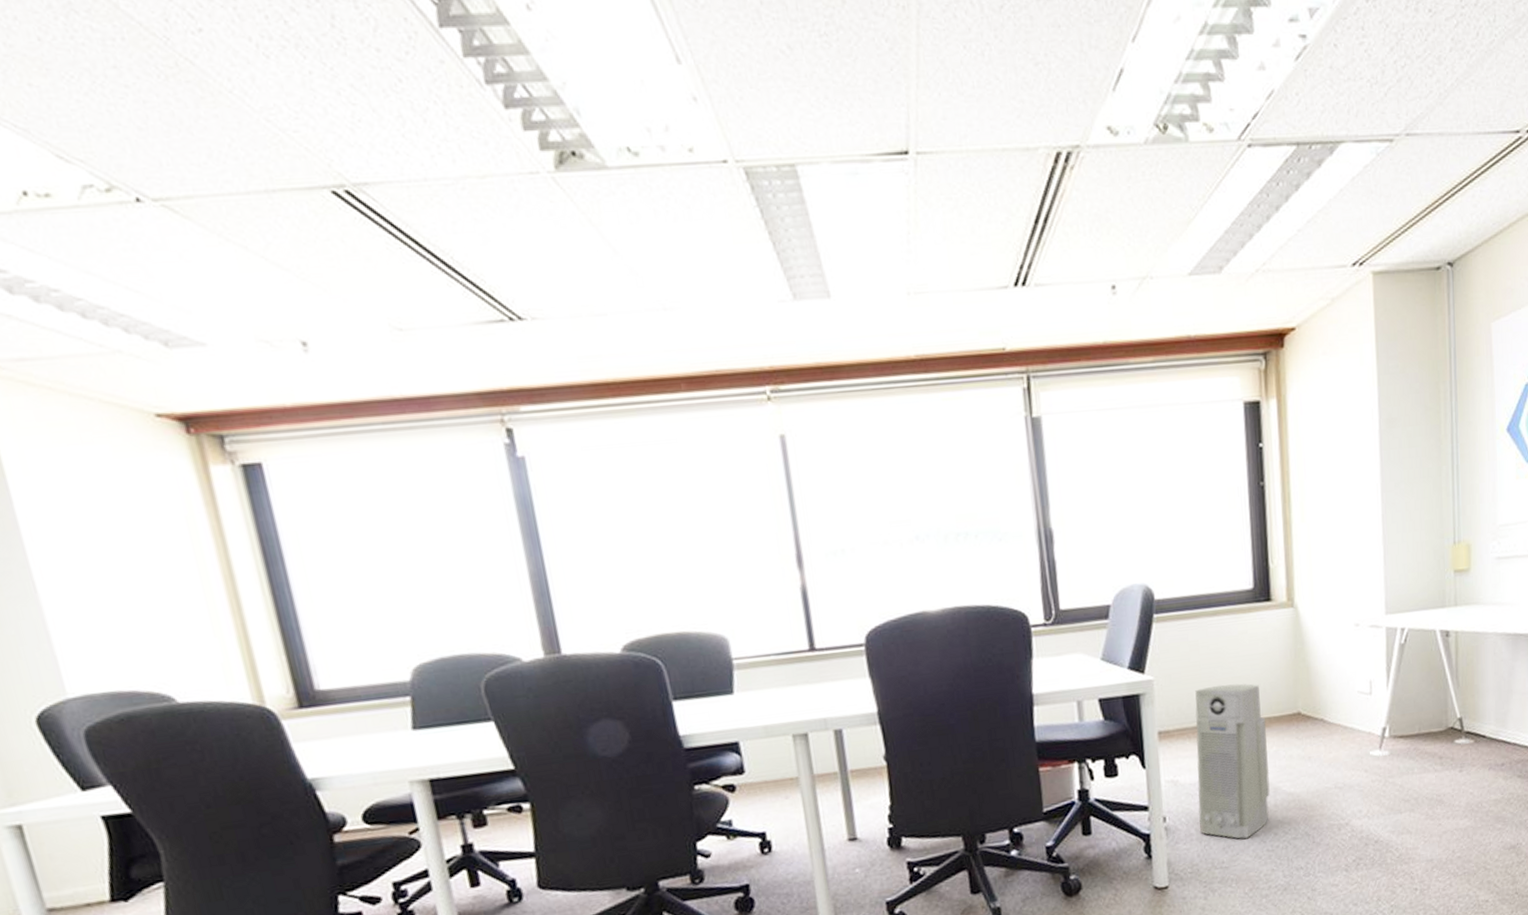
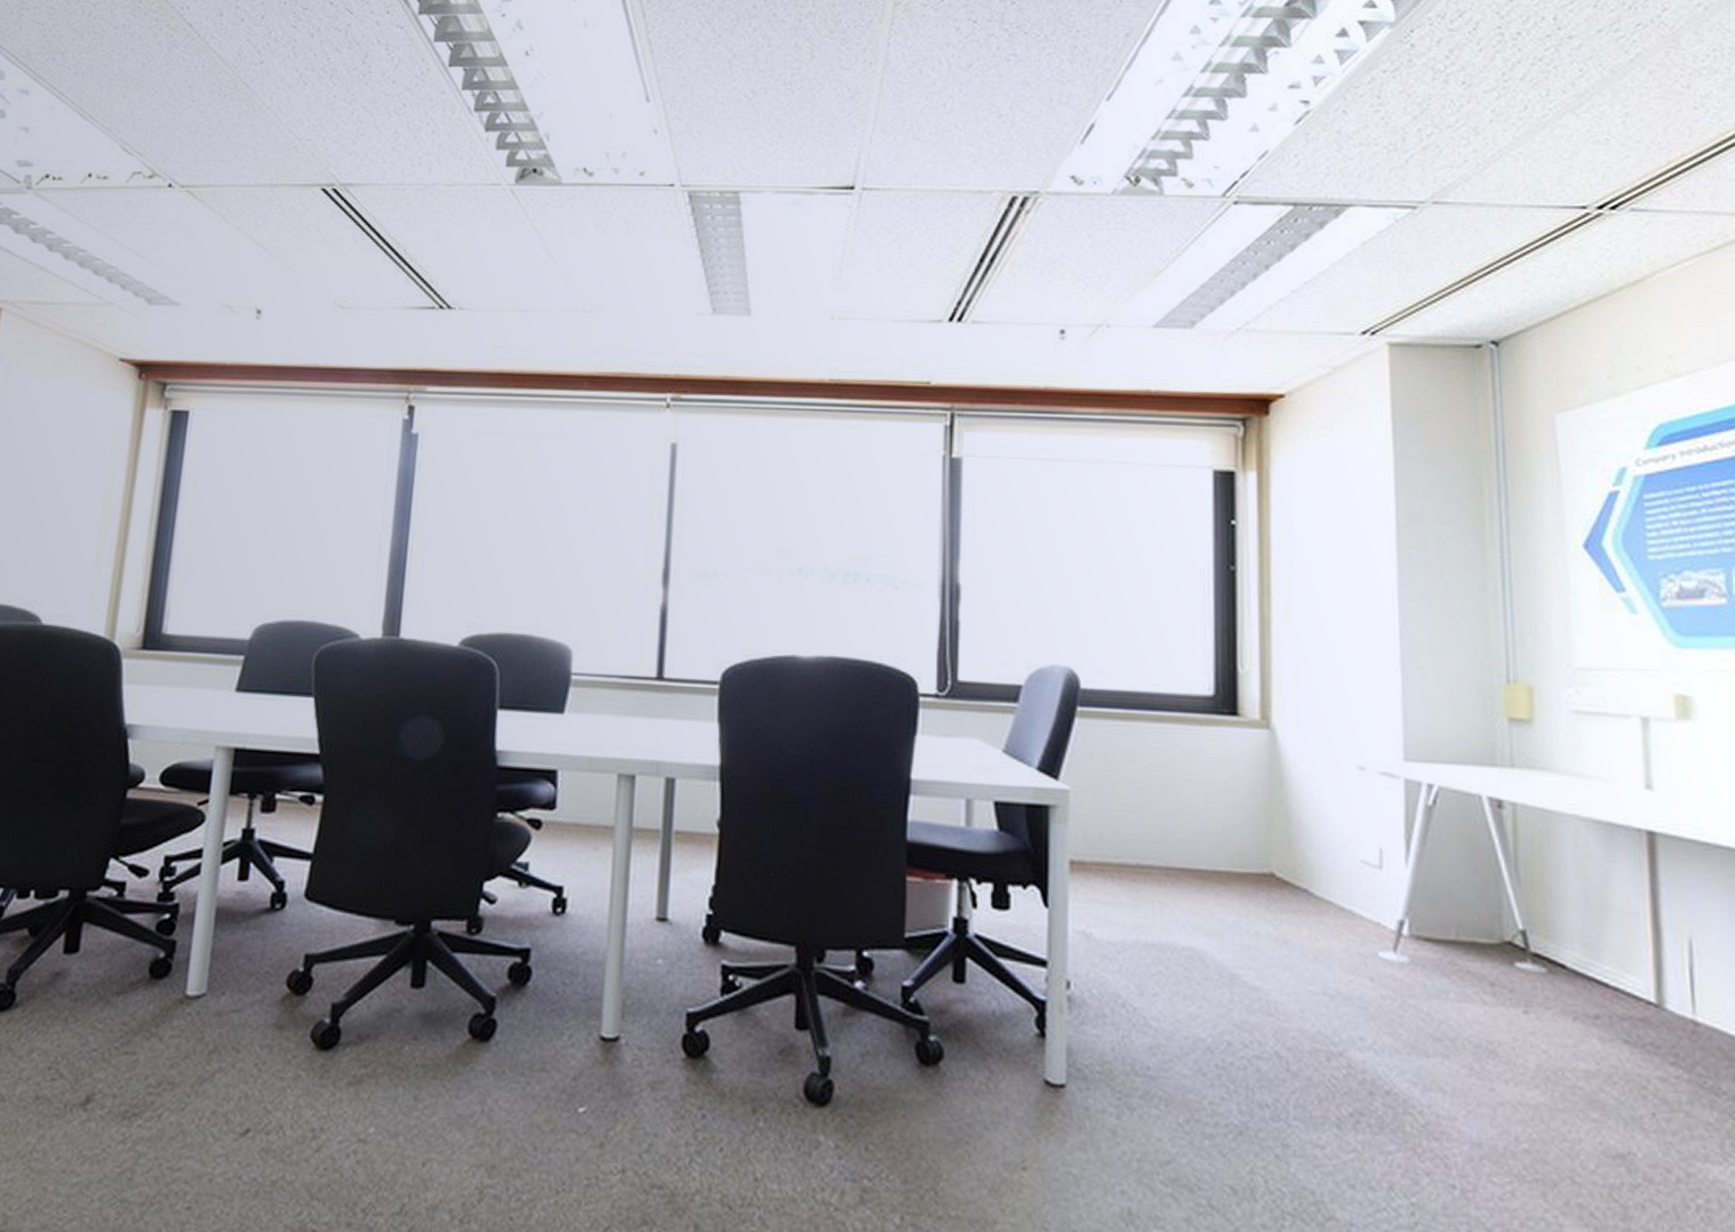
air purifier: present [1195,683,1270,839] -> none [1116,813,1225,1042]

